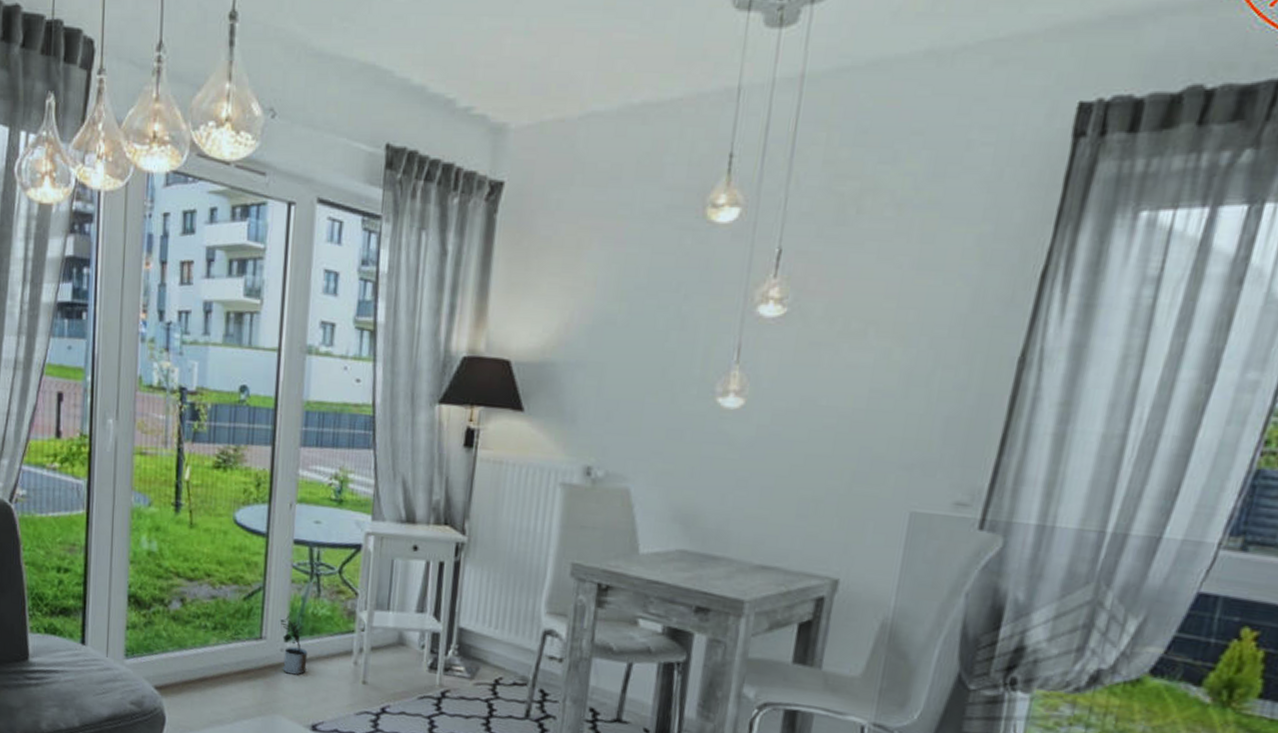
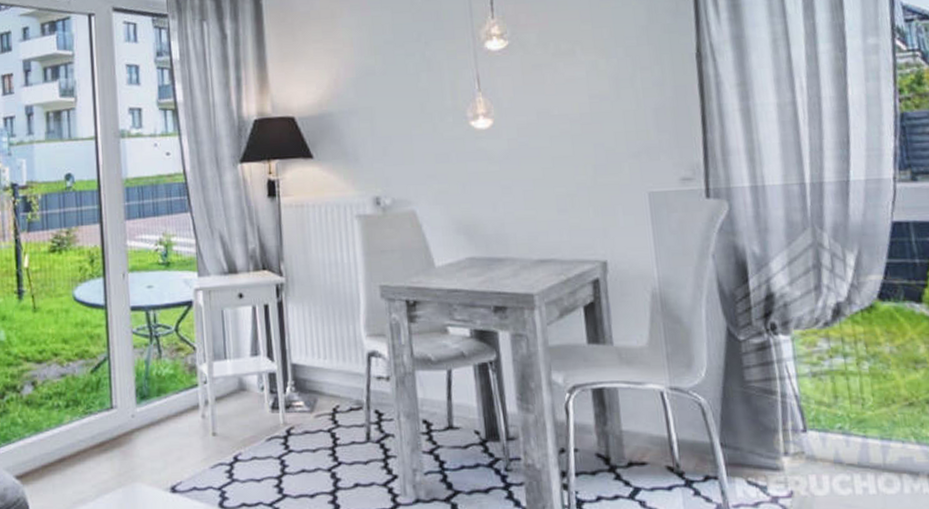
potted plant: present [280,615,308,675] -> none [127,380,159,439]

